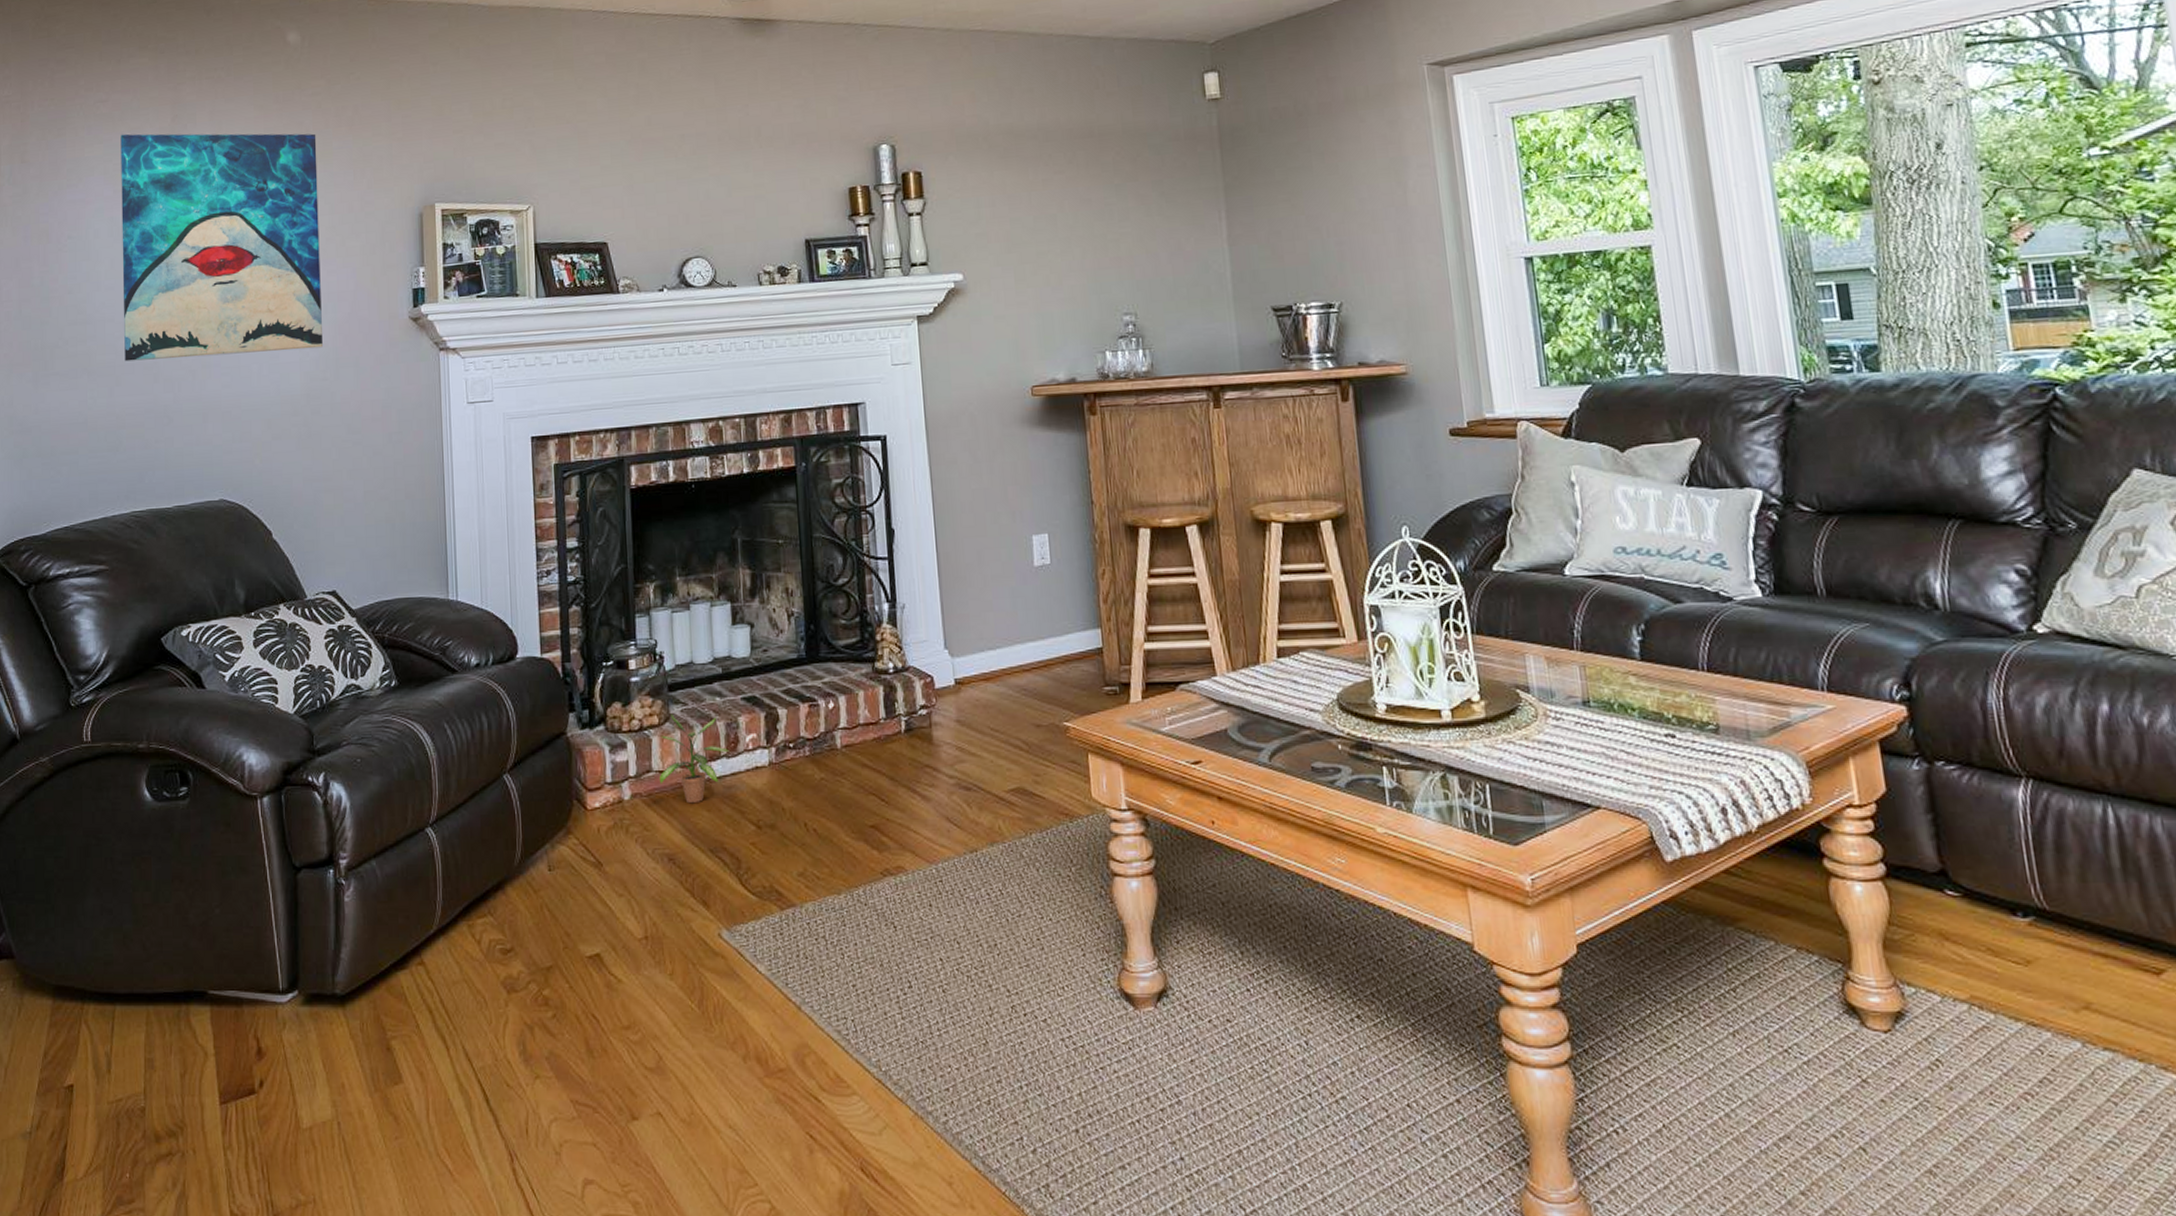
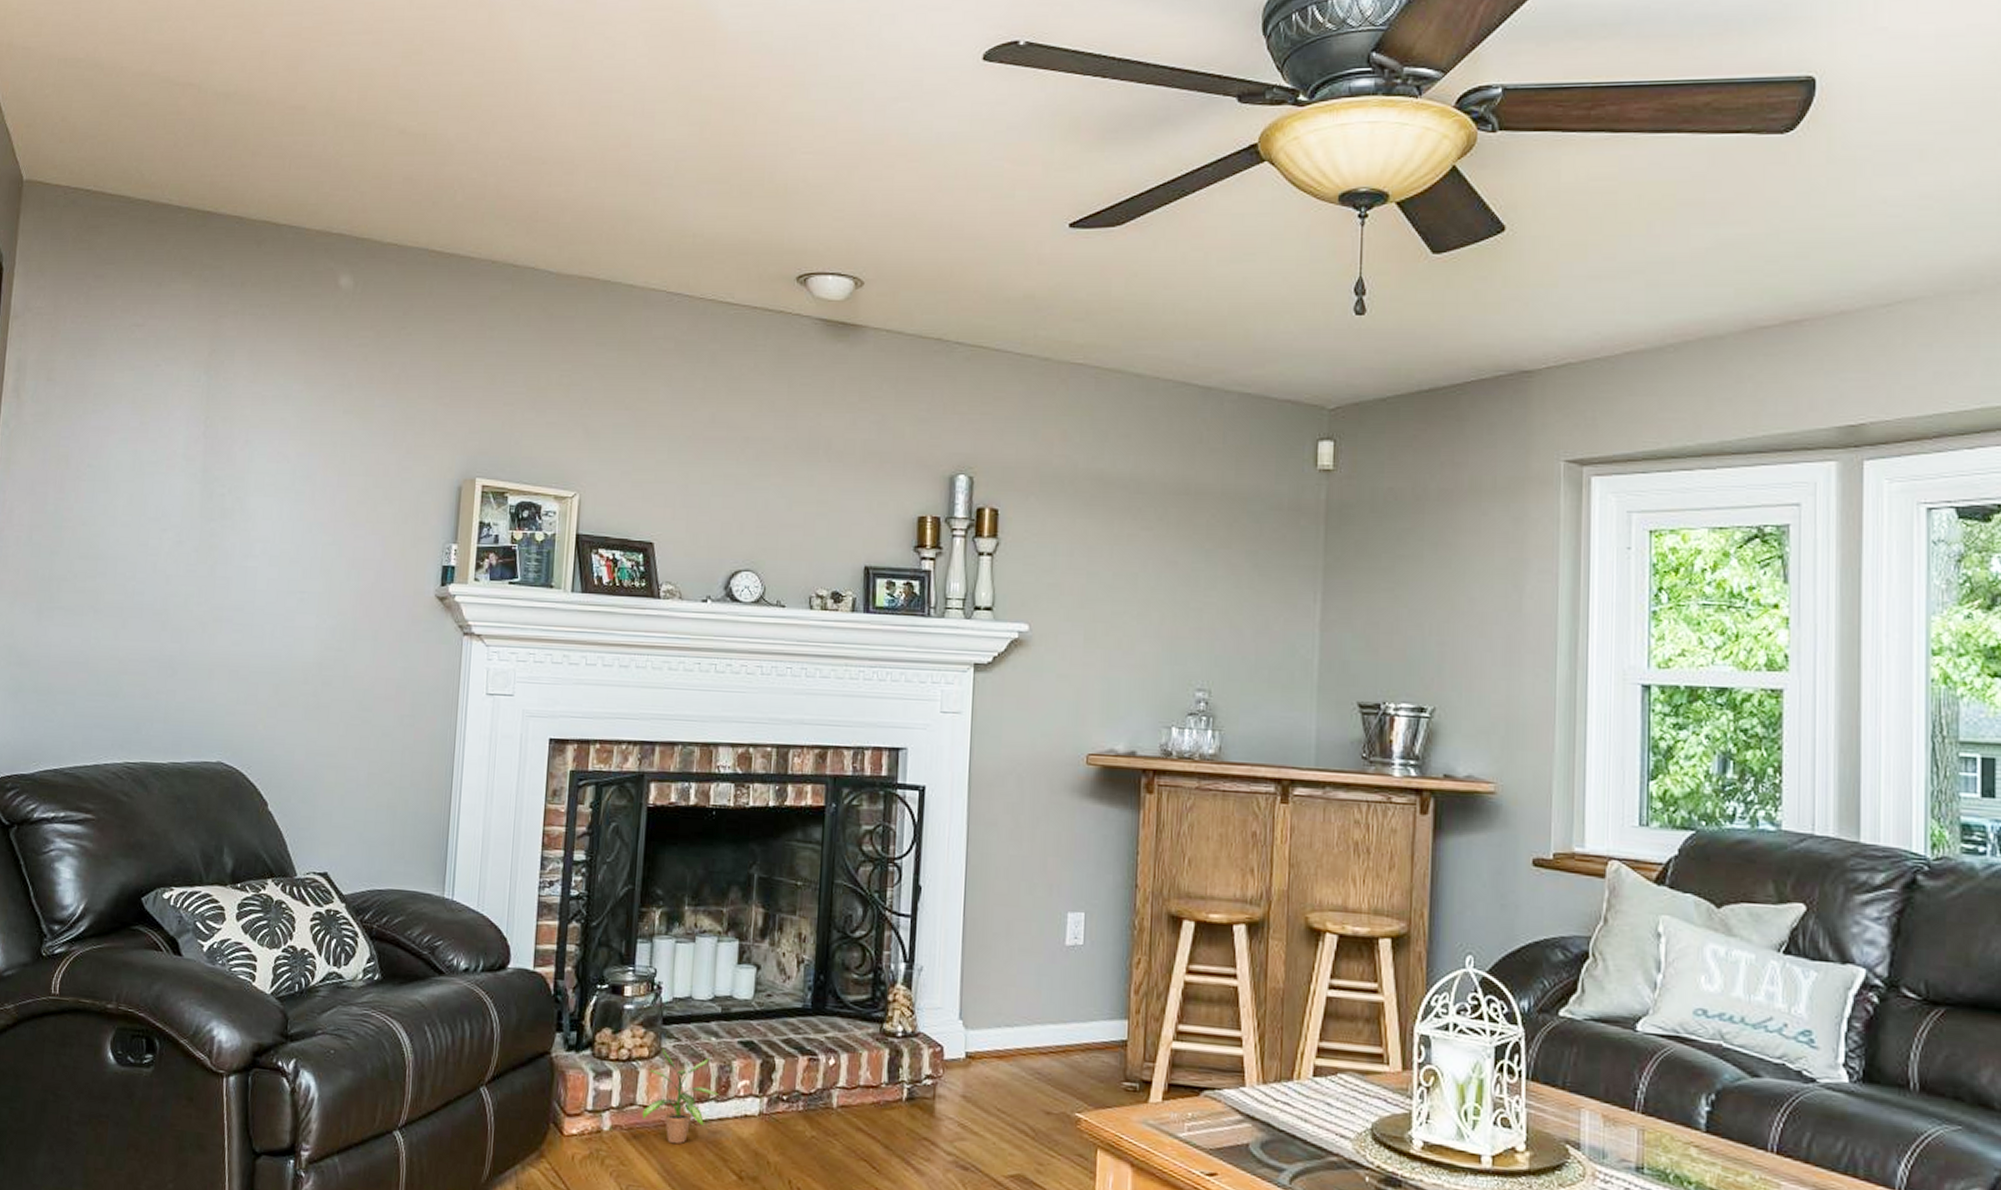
wall art: present [120,133,323,362] -> none [134,363,359,616]

